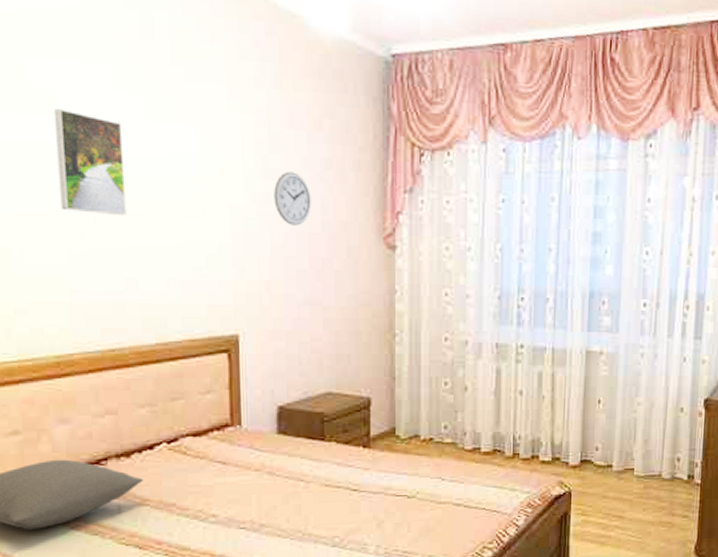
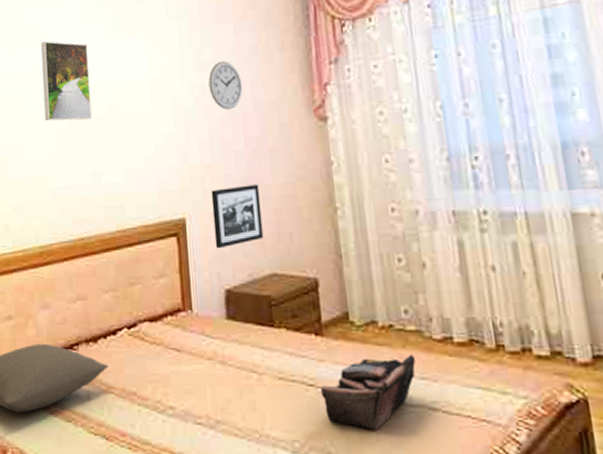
picture frame: none [269,306,322,367] -> present [211,184,264,249]
tote bag: none [364,462,447,524] -> present [321,354,416,430]

